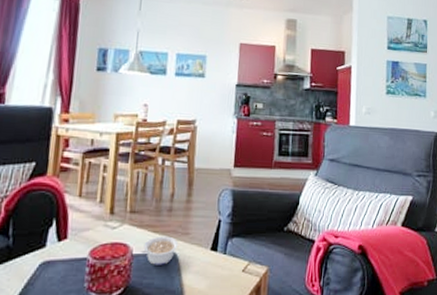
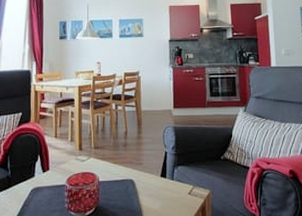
legume: present [140,236,179,265] -> none [105,166,134,190]

